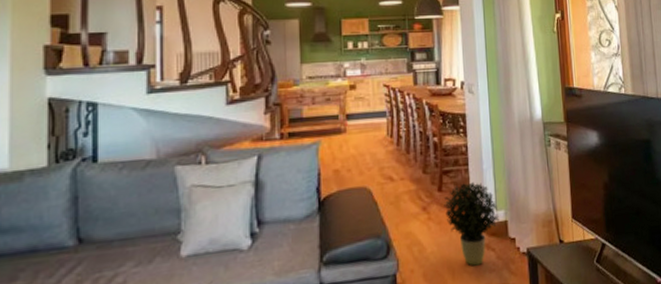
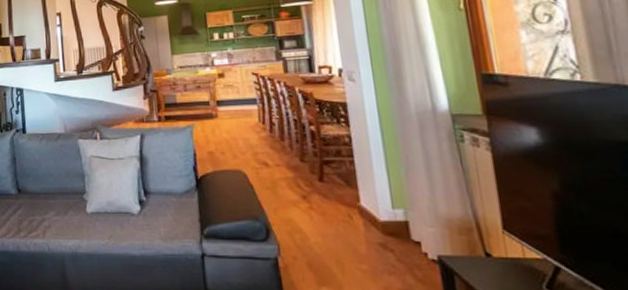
potted plant: present [444,182,499,266] -> none [326,175,397,265]

